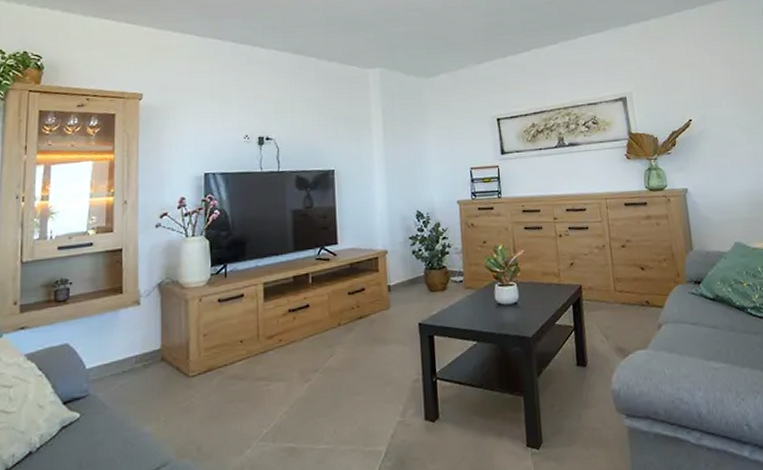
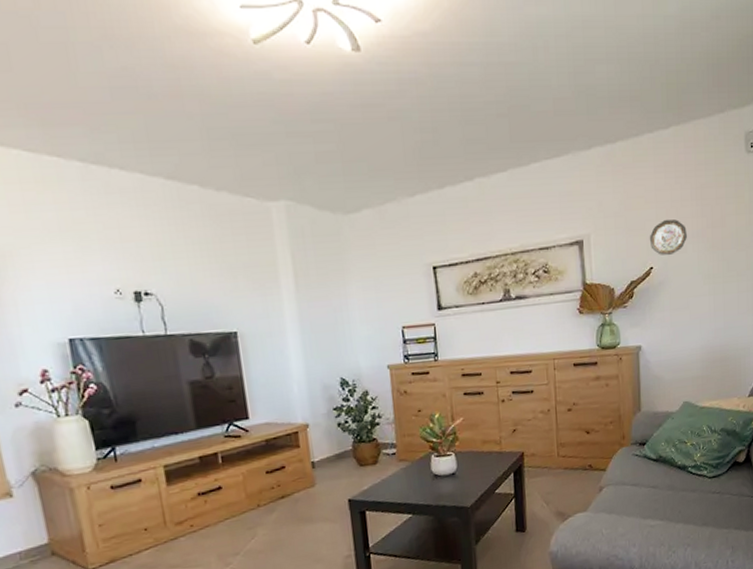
decorative plate: none [685,79,721,110] -> present [649,219,687,256]

